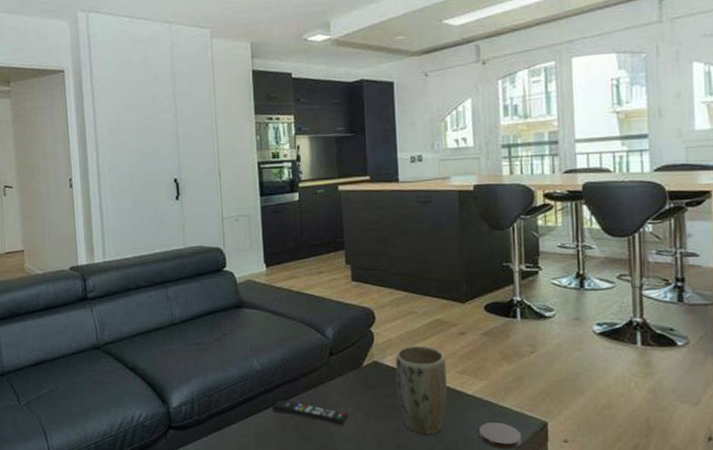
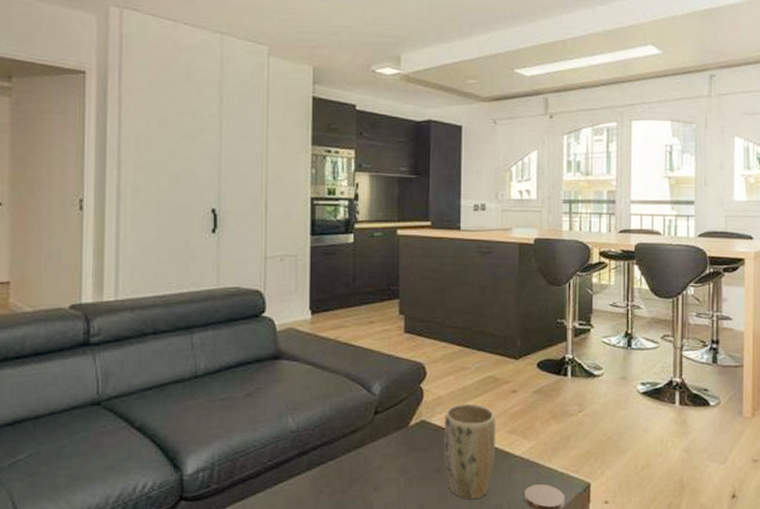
remote control: present [272,399,349,425] -> none [306,463,391,491]

